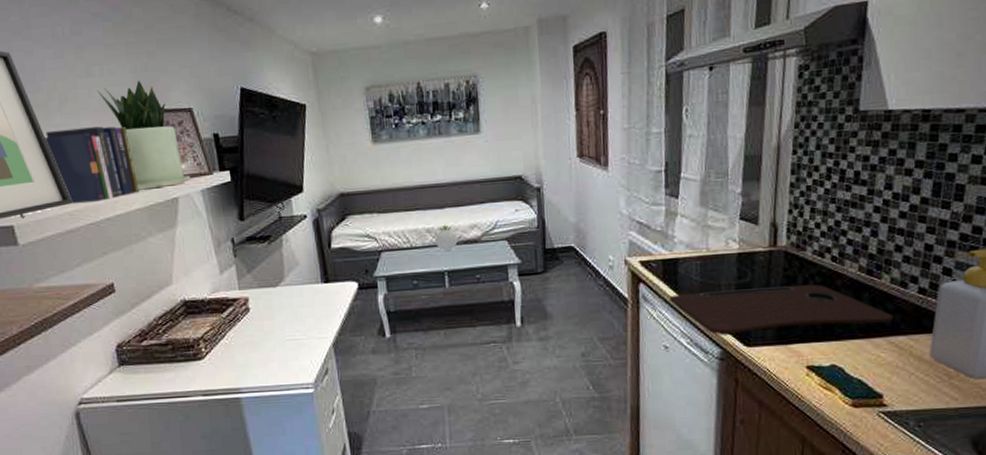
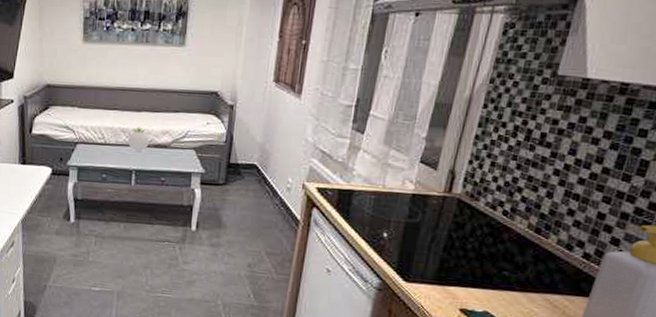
cutting board: present [670,284,894,335] -> none [339,223,554,281]

